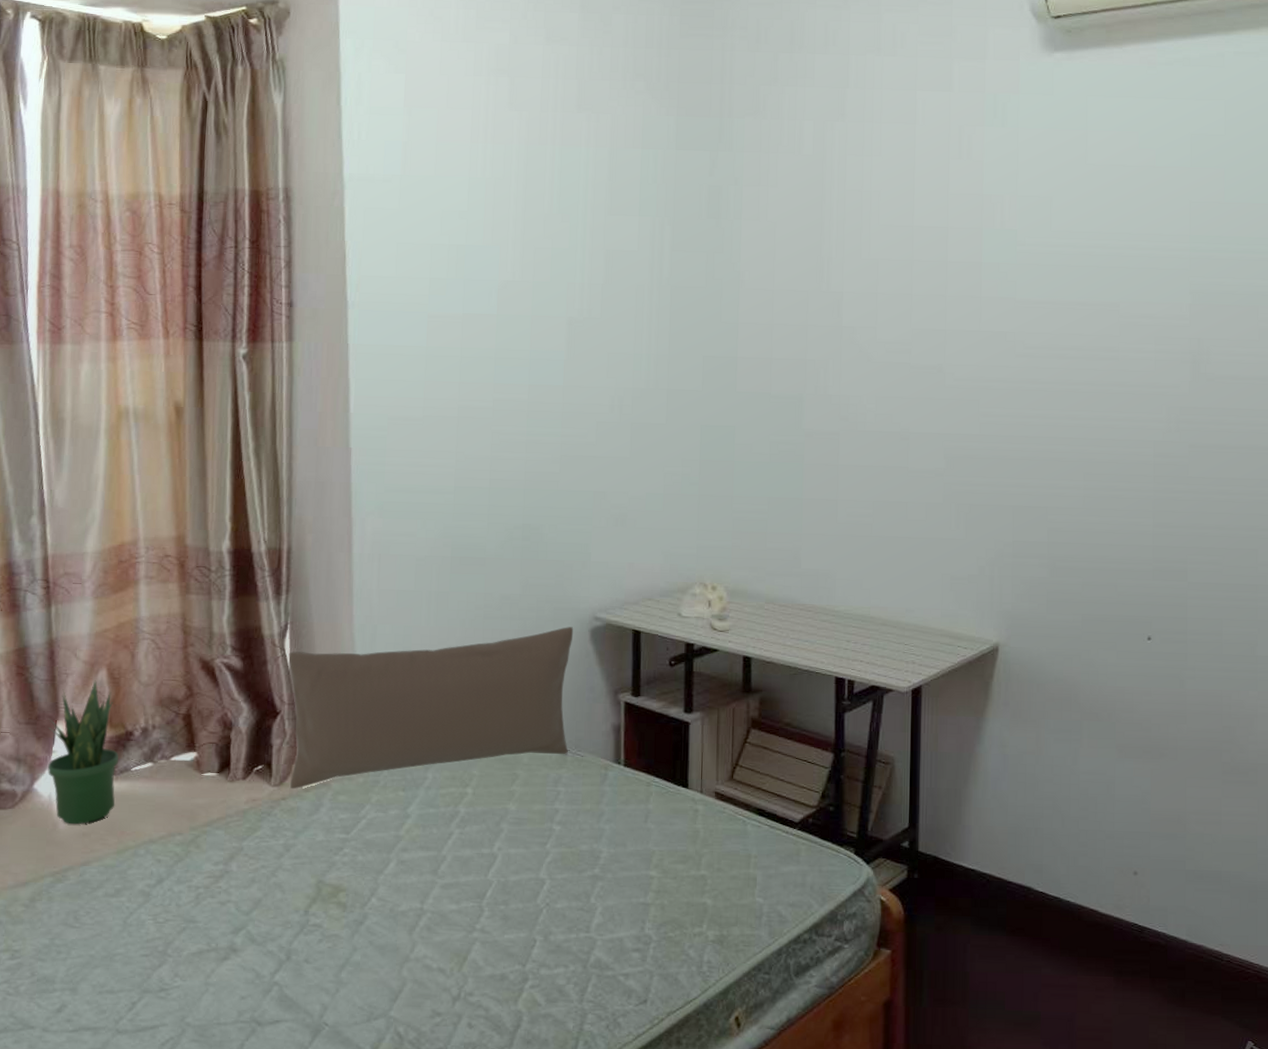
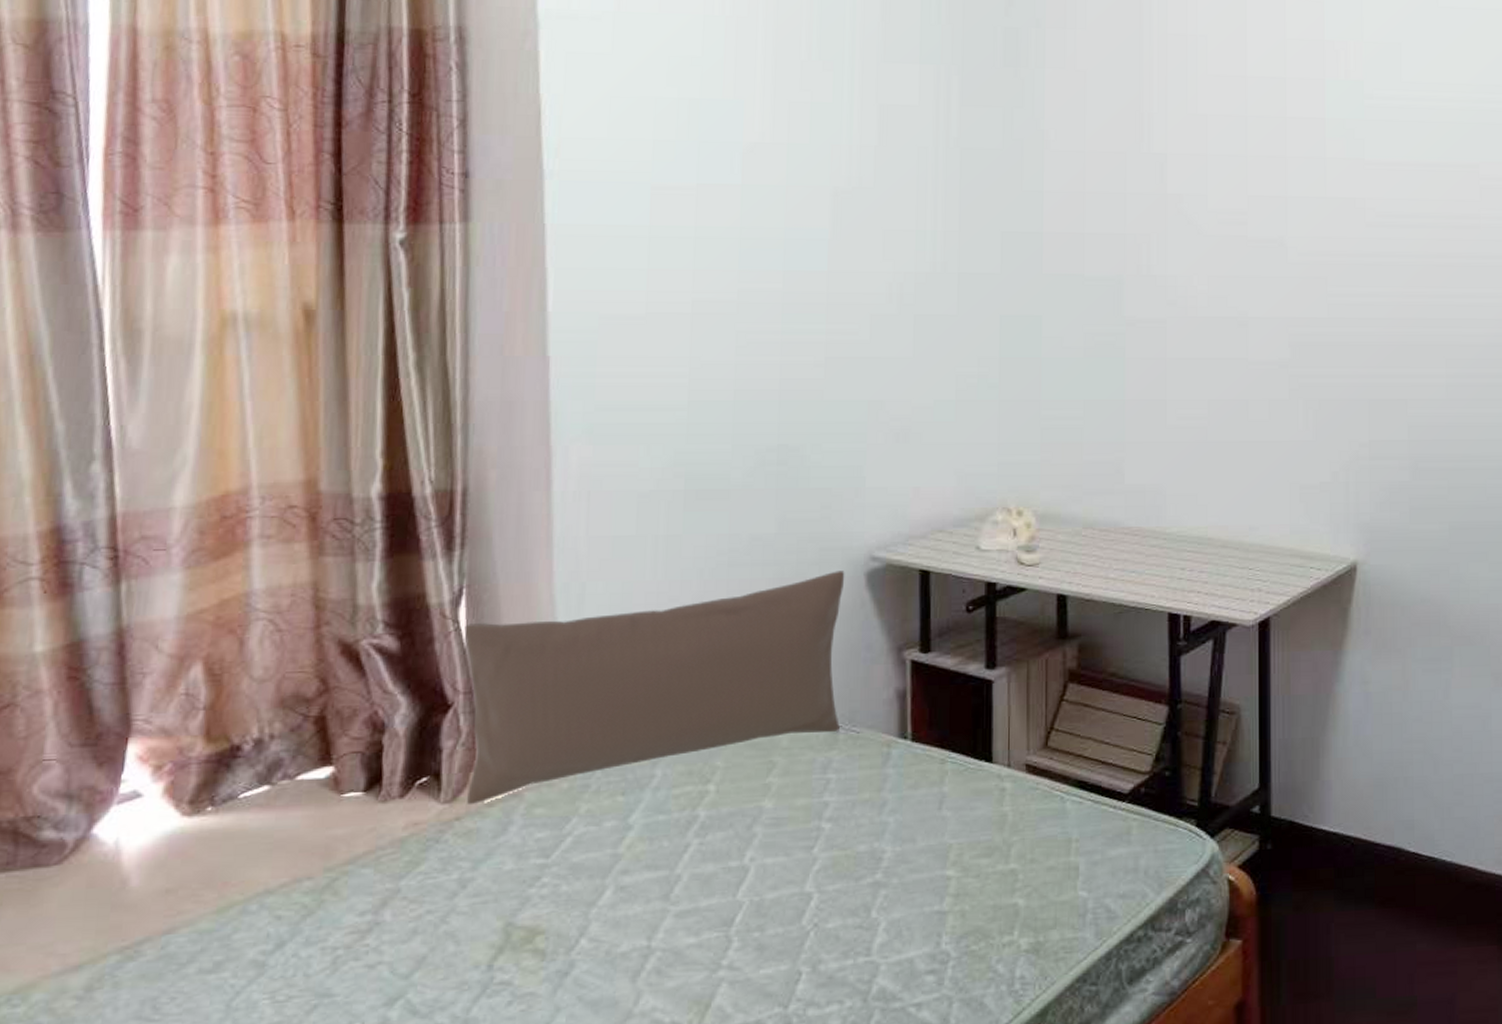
planter: present [48,680,119,824] -> none [114,679,221,878]

